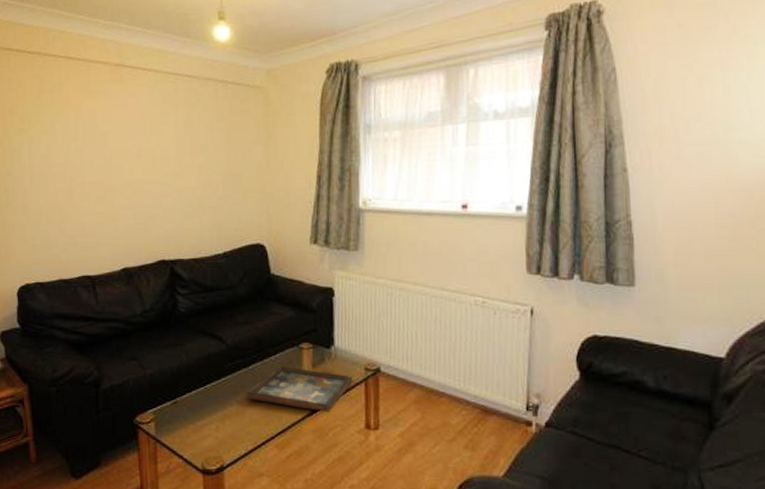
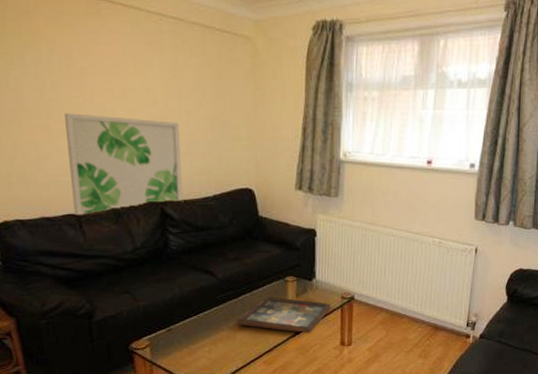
wall art: none [86,175,193,277] -> present [64,113,183,216]

